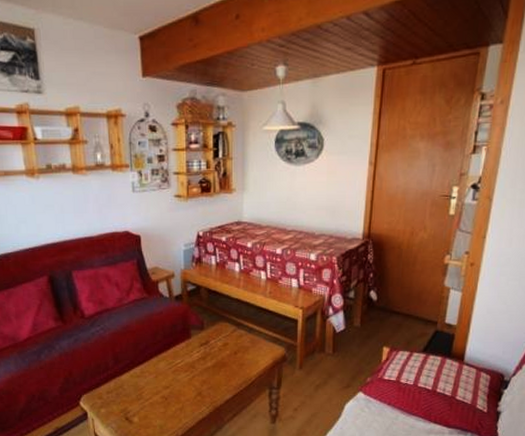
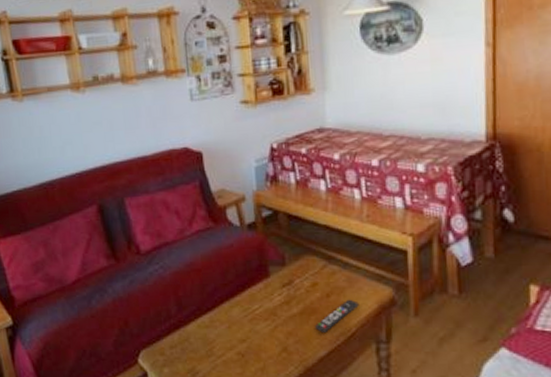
remote control: none [224,356,259,381] -> present [315,299,359,332]

